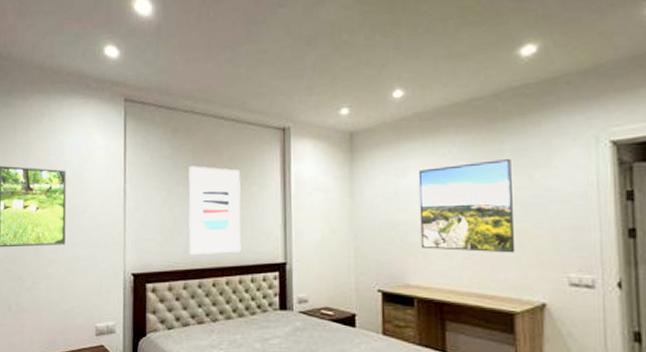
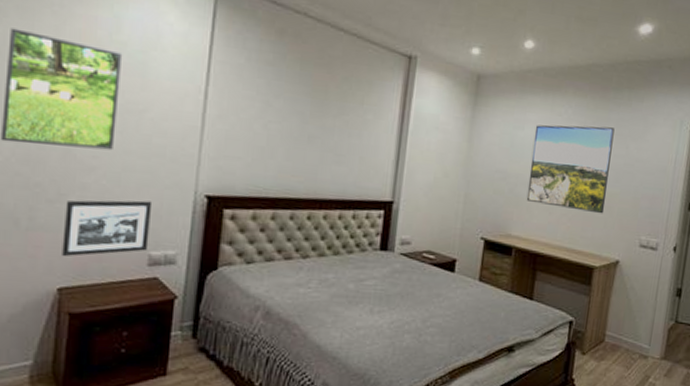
picture frame: none [38,282,95,332] -> present [62,200,153,257]
wall art: present [188,166,241,256] -> none [282,78,355,185]

